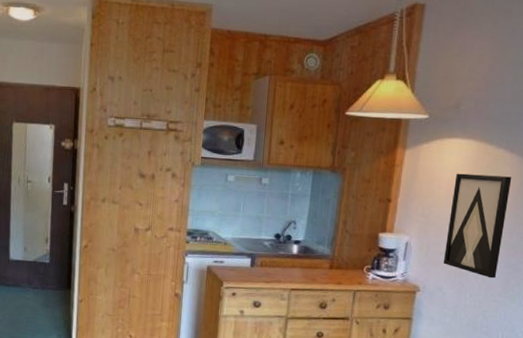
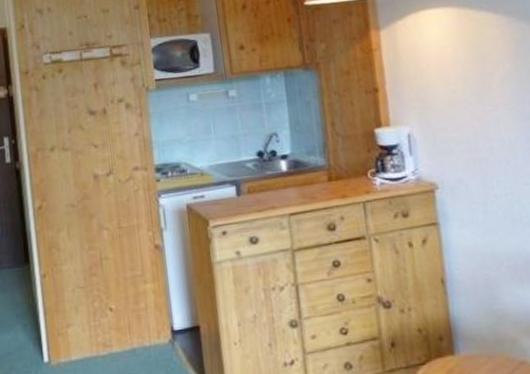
wall art: present [443,173,512,279] -> none [442,39,521,158]

